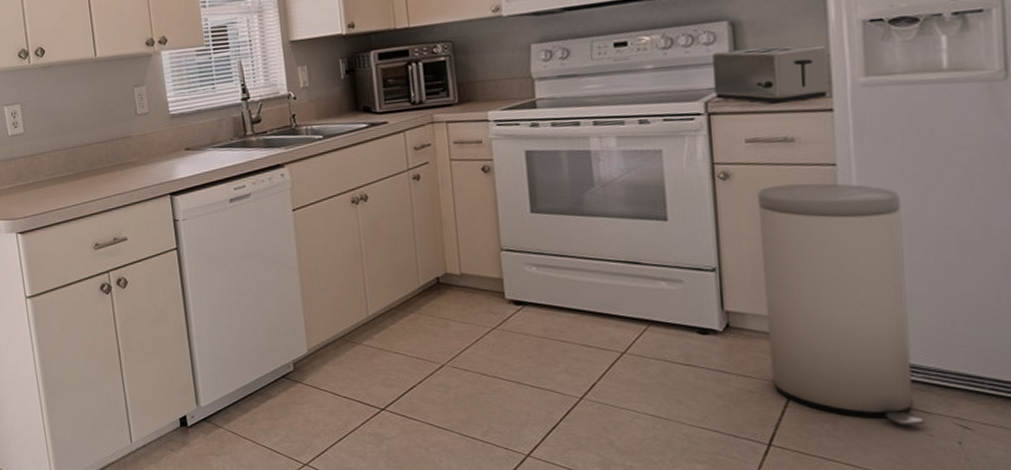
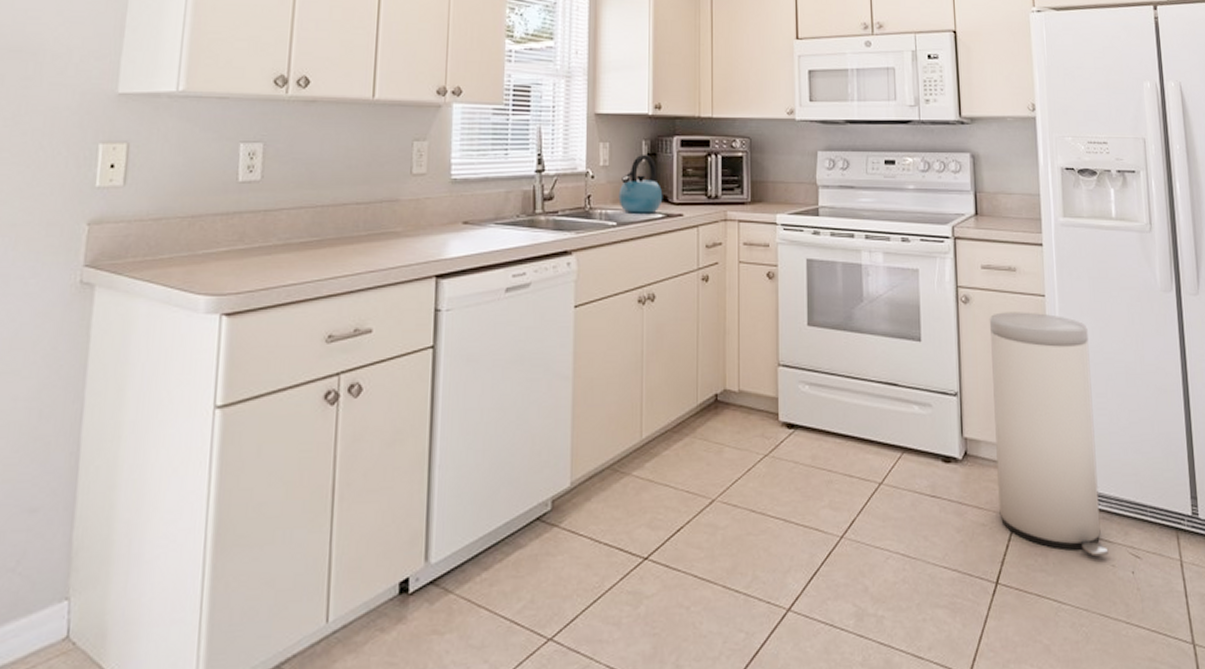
kettle: none [321,72,366,127] -> present [618,155,663,213]
toaster: present [712,45,830,104] -> none [958,180,1040,234]

